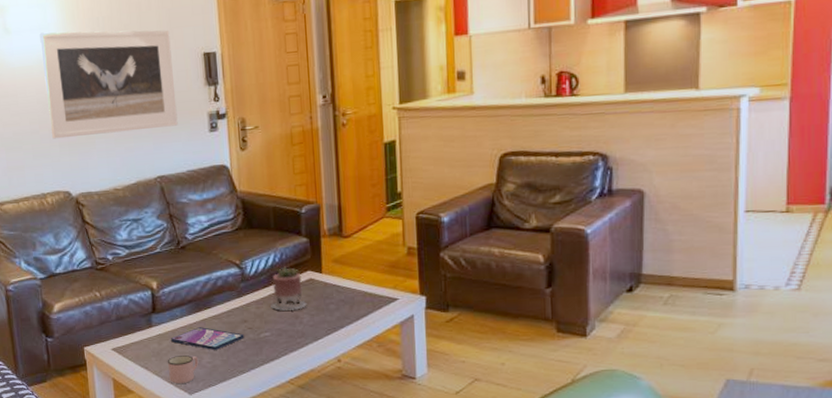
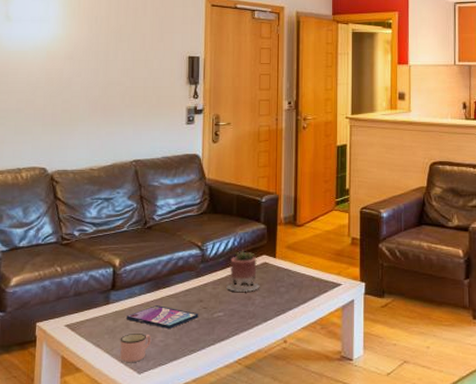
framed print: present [39,30,178,139] -> none [36,23,160,119]

